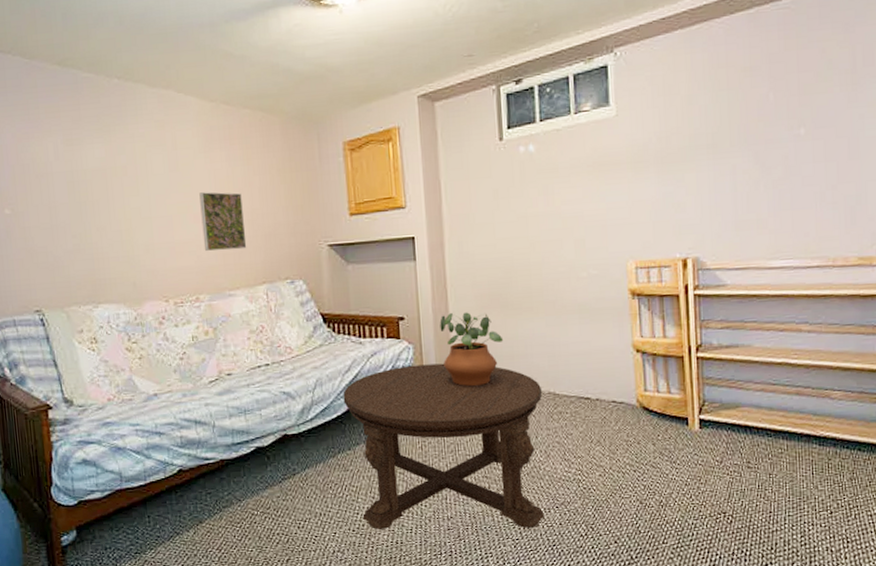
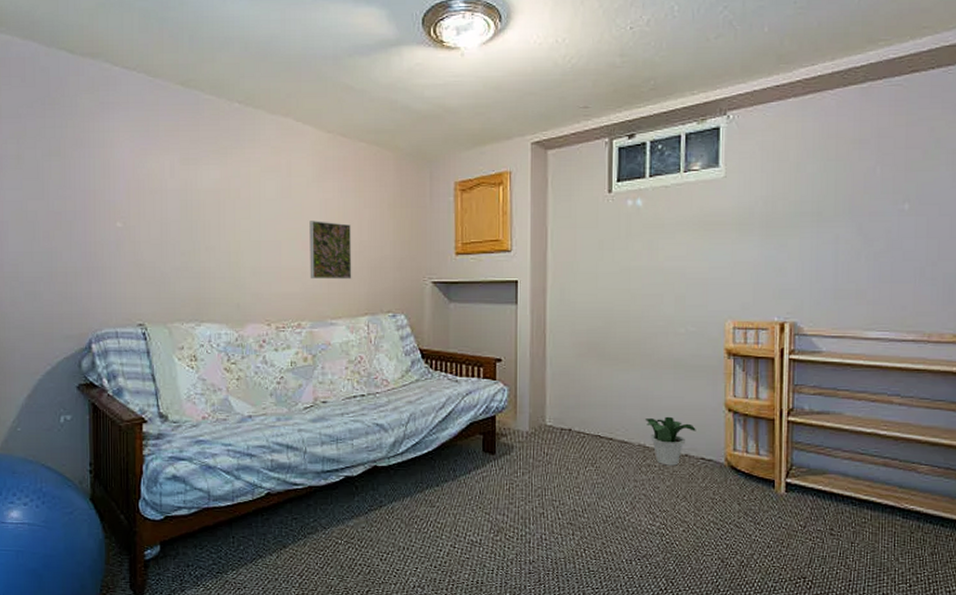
coffee table: present [343,363,545,529] -> none [435,407,633,578]
potted plant: present [439,312,504,387] -> none [536,359,598,433]
potted plant: none [553,362,605,412] -> present [645,416,696,466]

